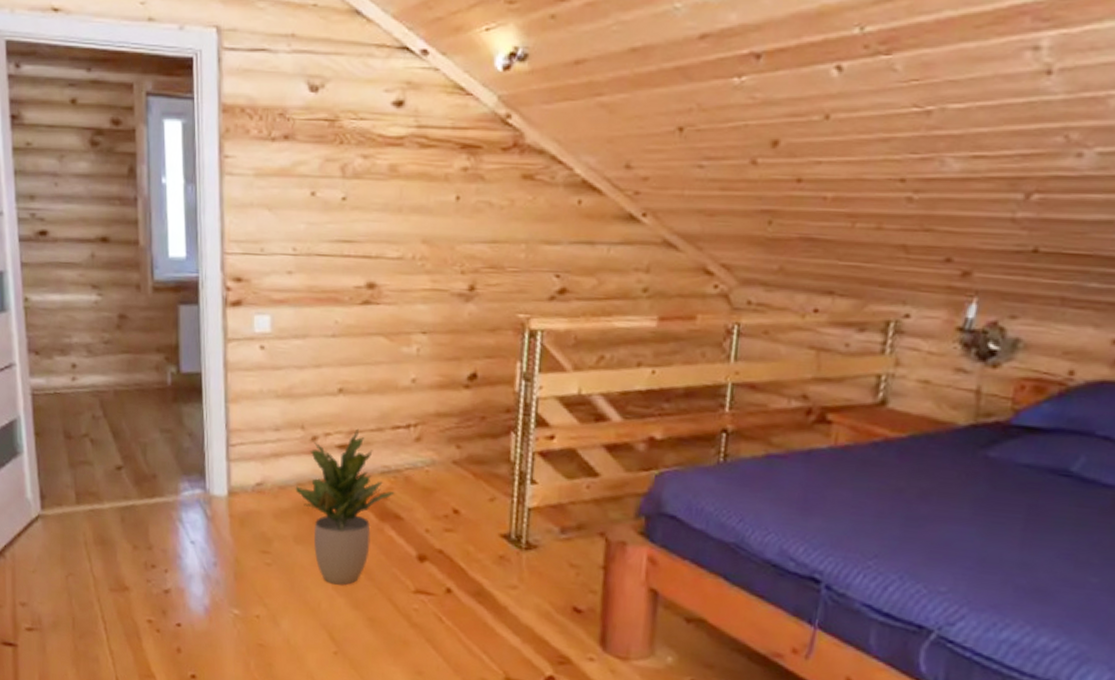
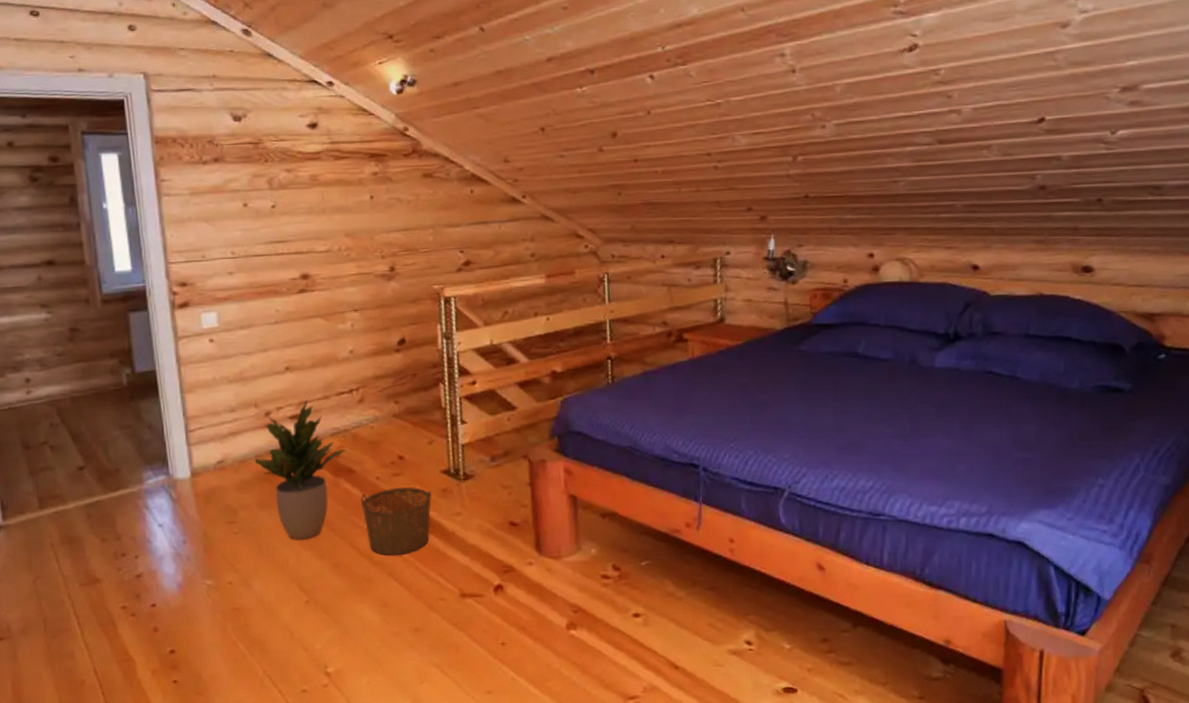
basket: none [405,544,487,623] -> present [361,487,432,556]

